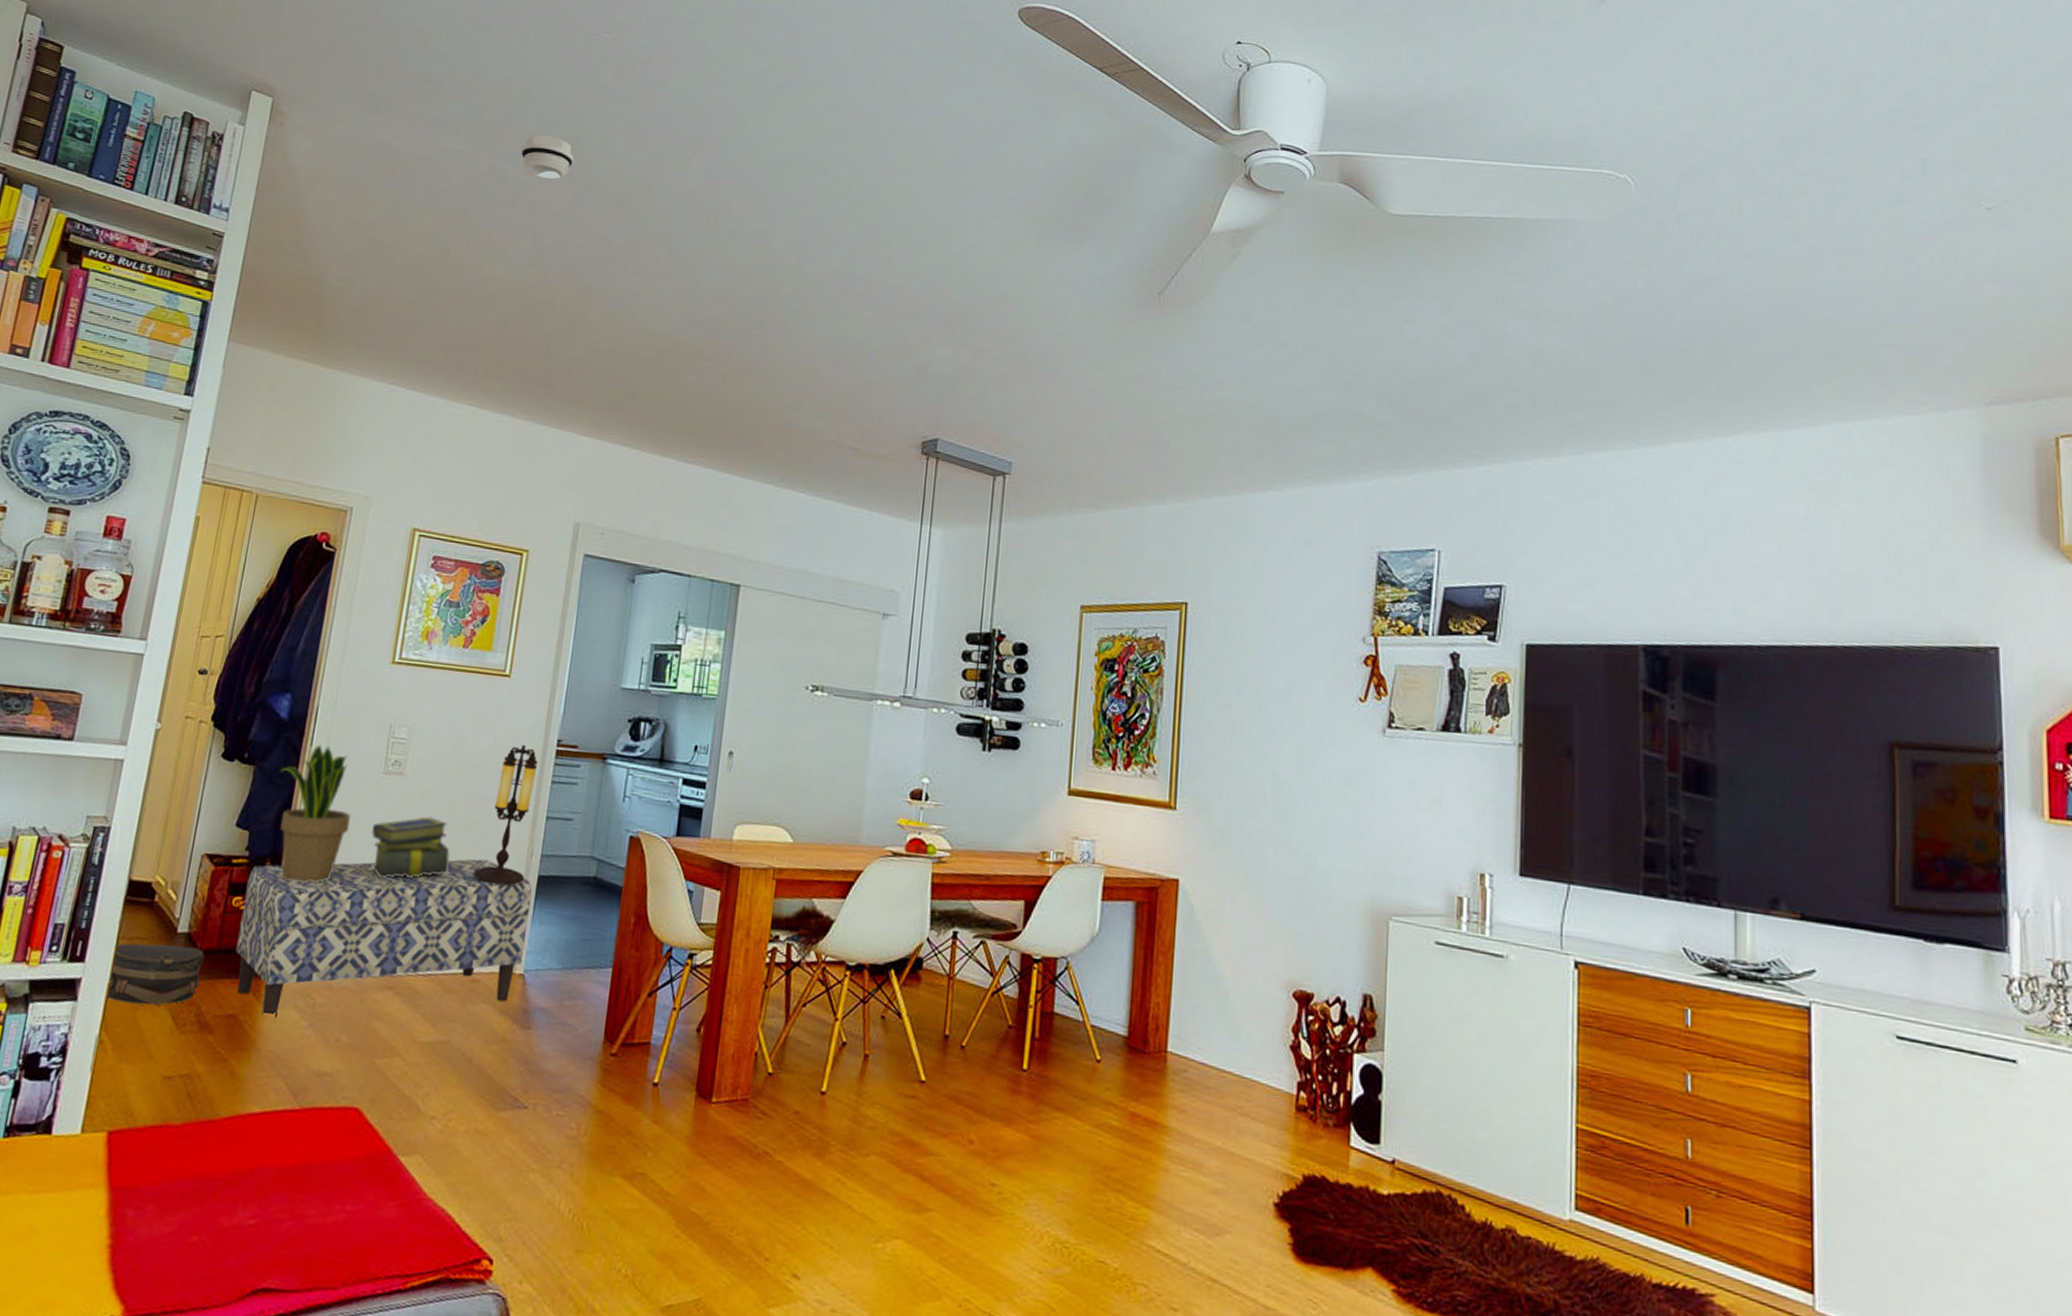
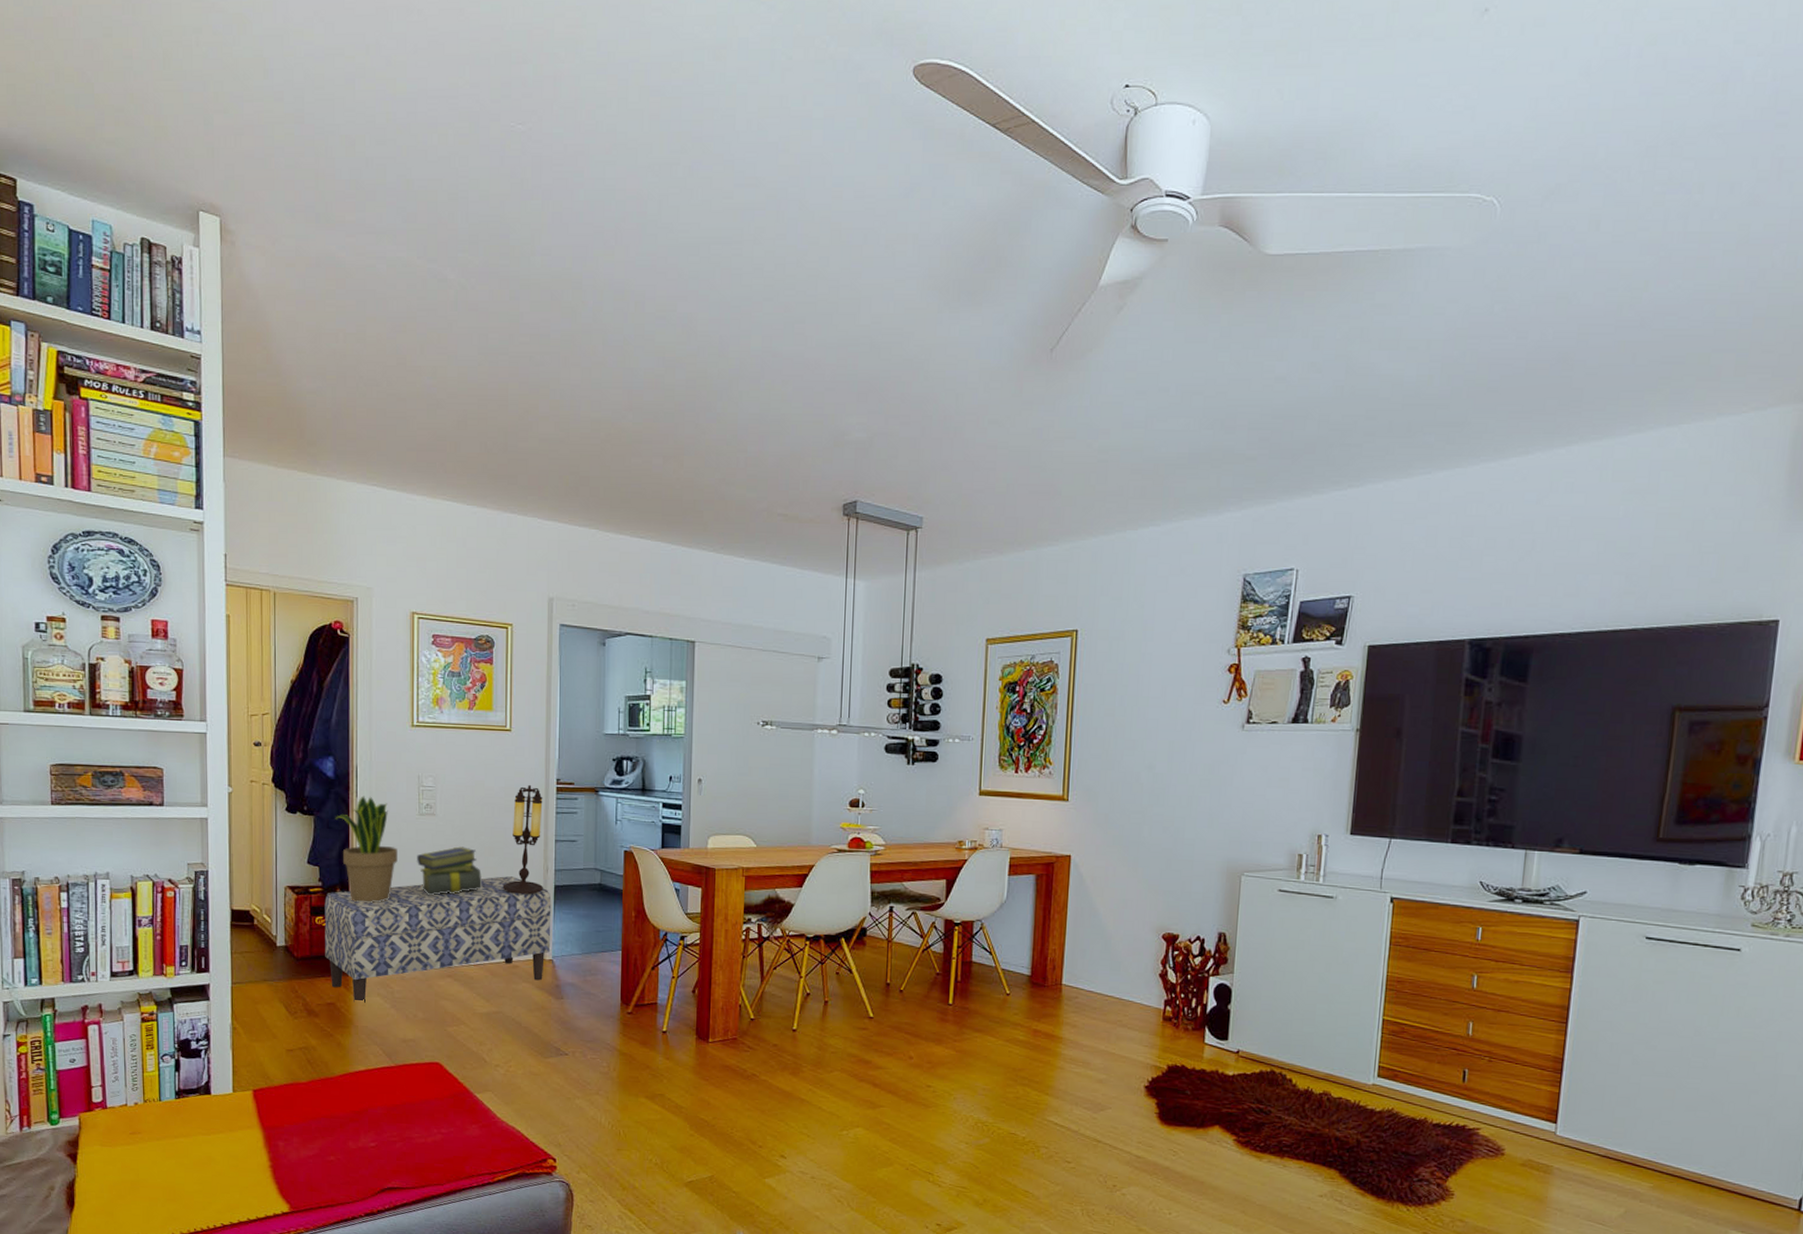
hat box: present [105,942,204,1007] -> none [230,955,302,1001]
smoke detector: present [521,134,574,180] -> none [457,236,506,280]

